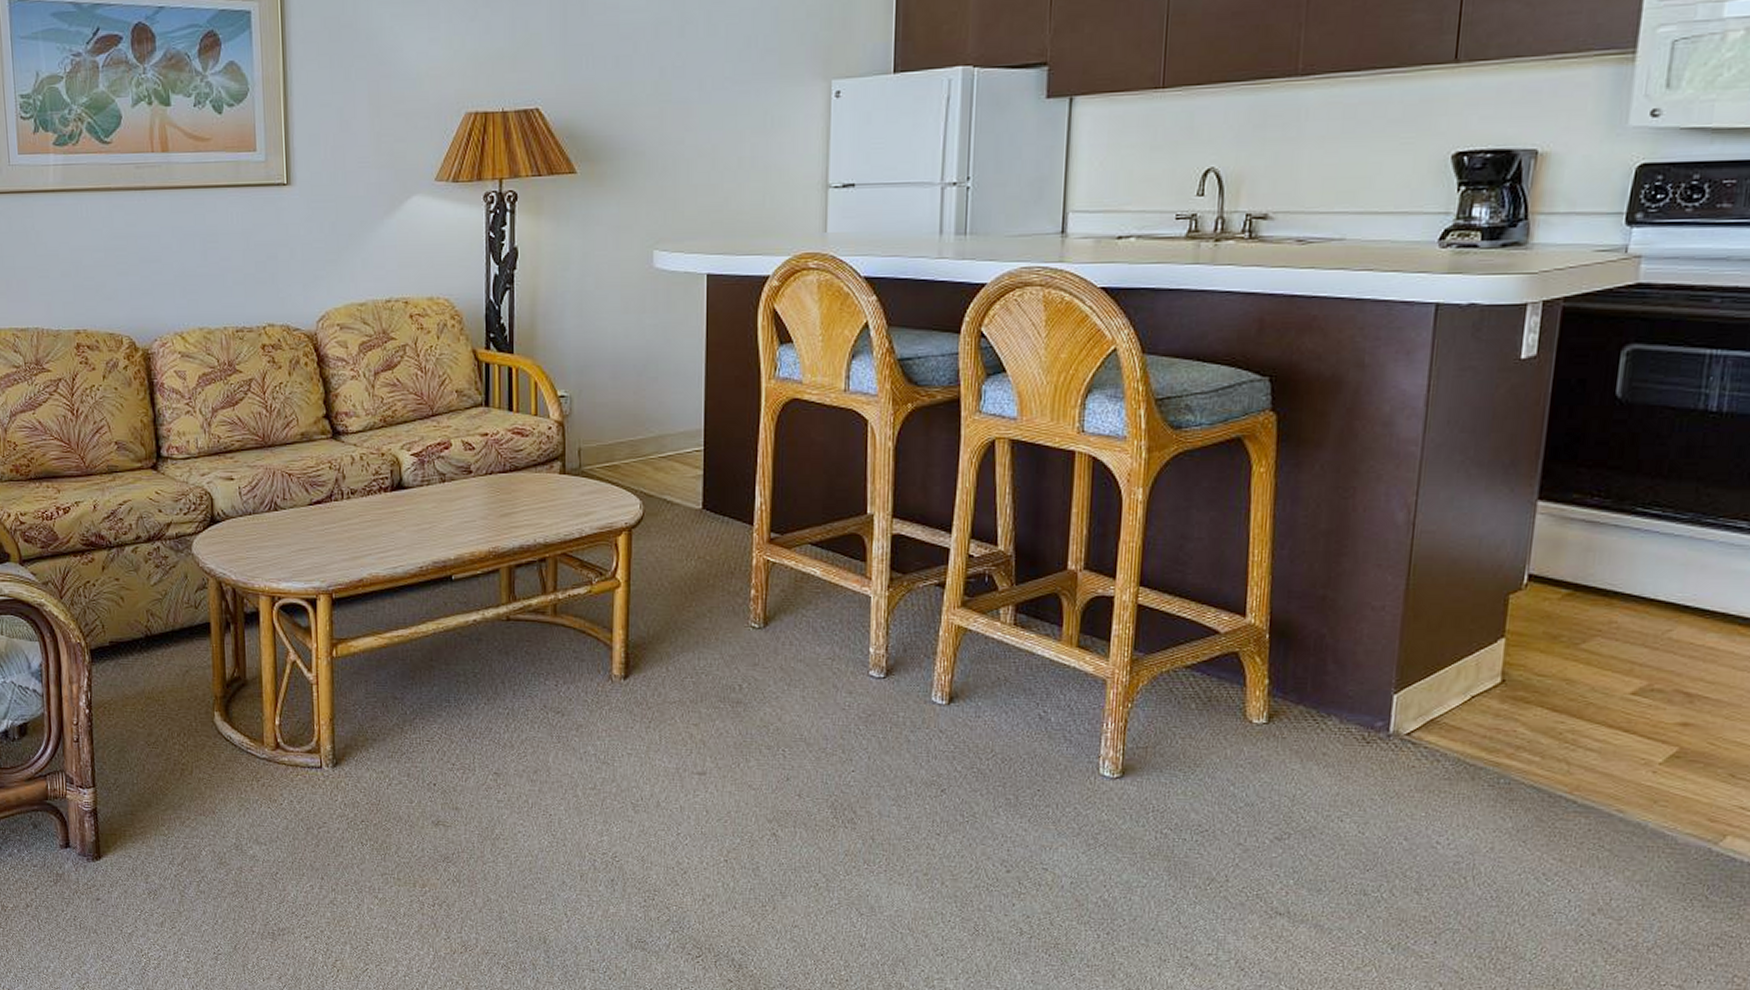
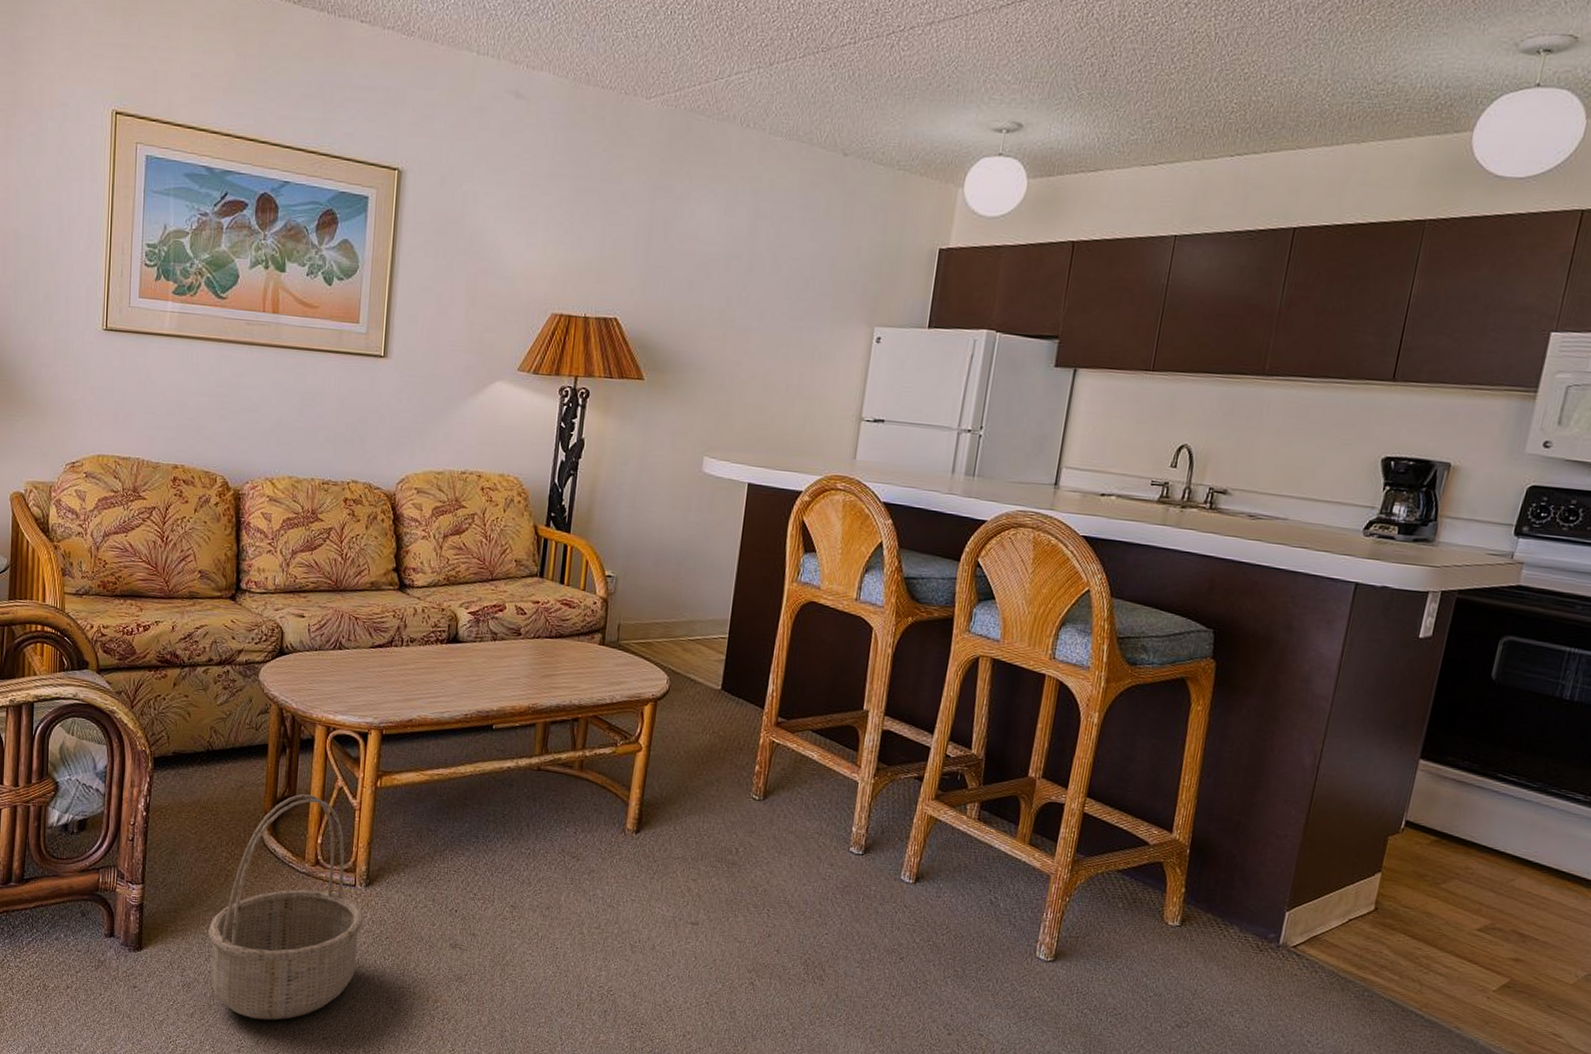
basket: none [168,673,335,923] -> present [207,794,364,1021]

